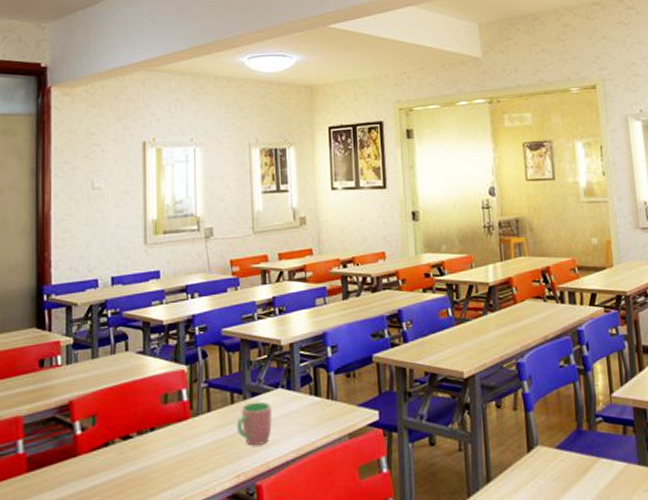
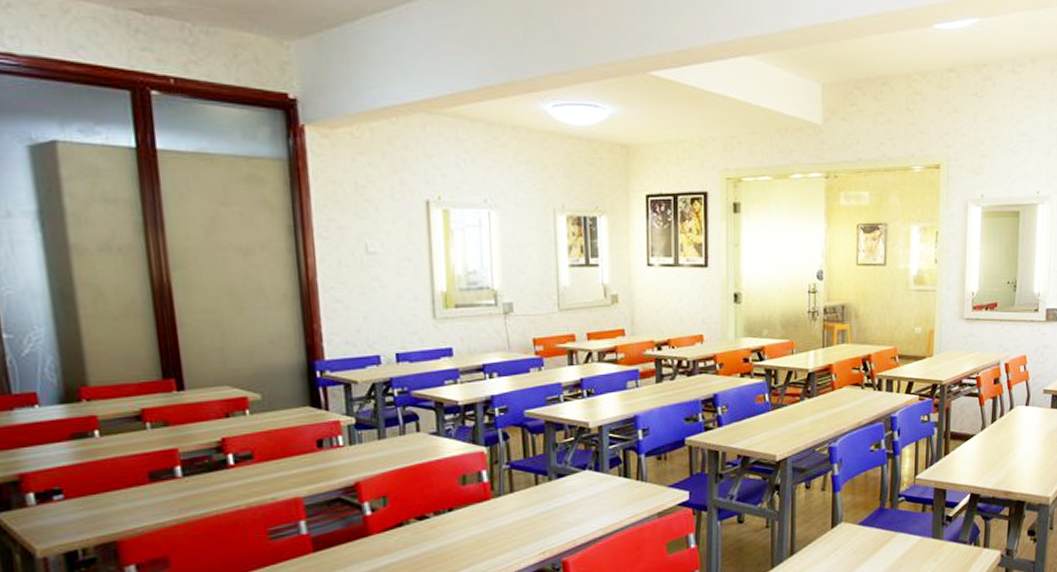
cup: present [236,401,273,445] -> none [541,482,580,524]

